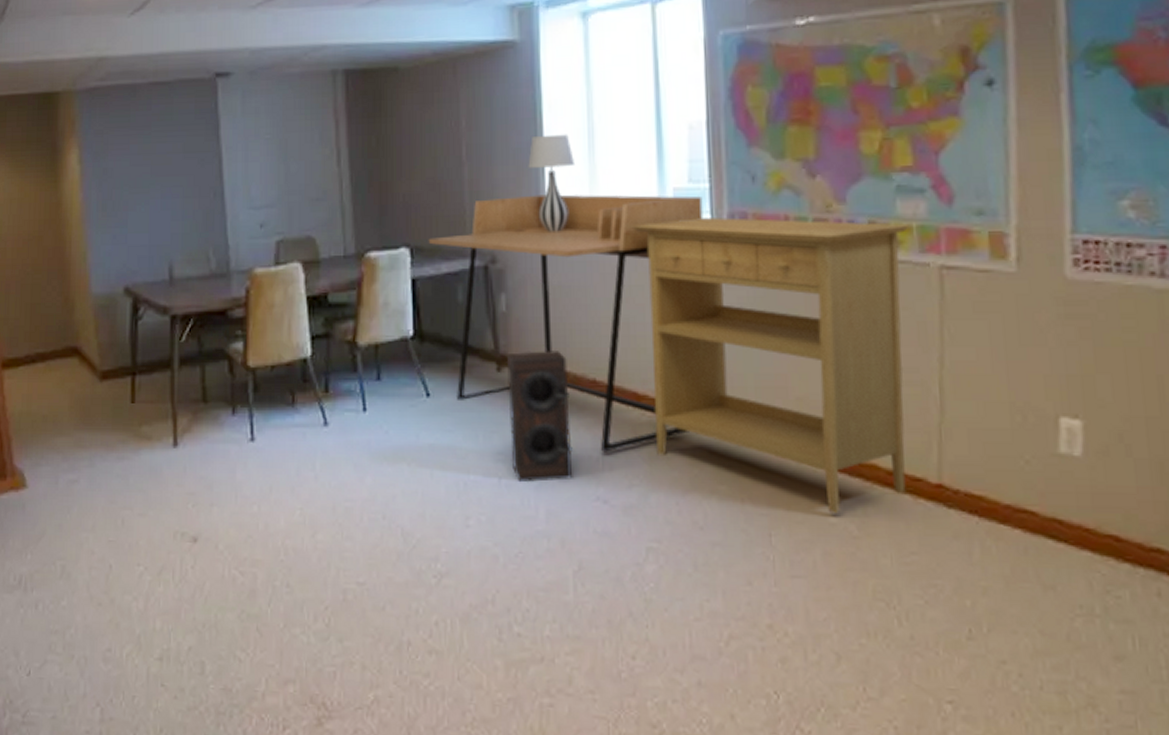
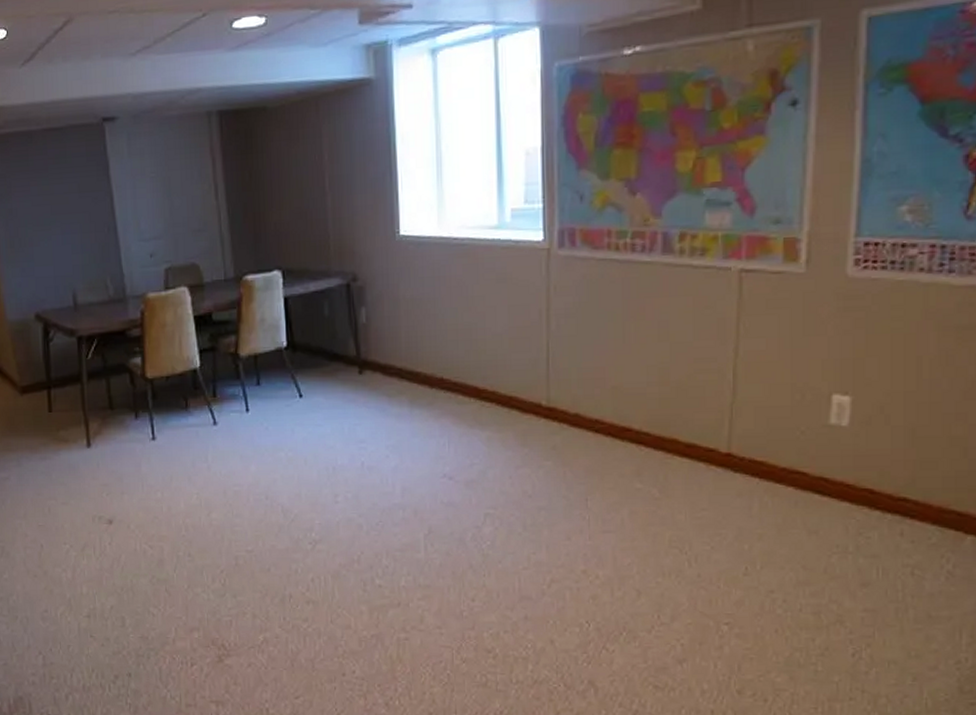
desk: present [428,194,703,453] -> none [297,215,537,438]
speaker: present [506,351,573,483] -> none [366,354,423,466]
table lamp: present [528,134,576,232] -> none [384,163,426,252]
console table: present [631,217,910,513] -> none [474,233,716,480]

